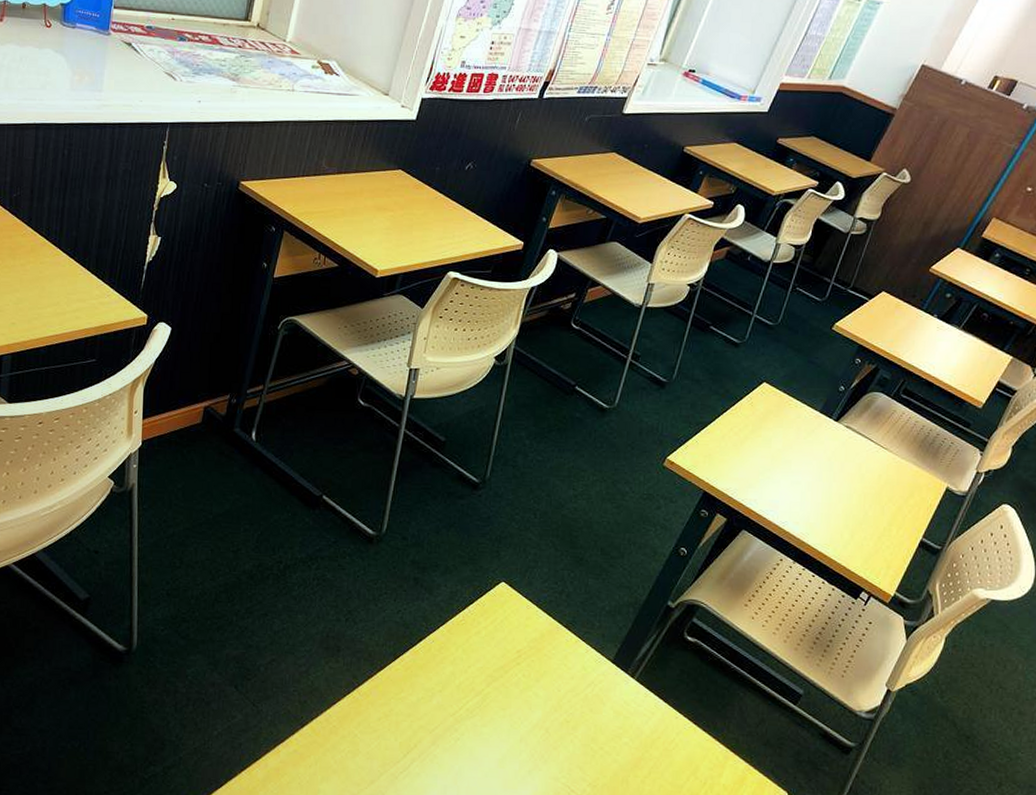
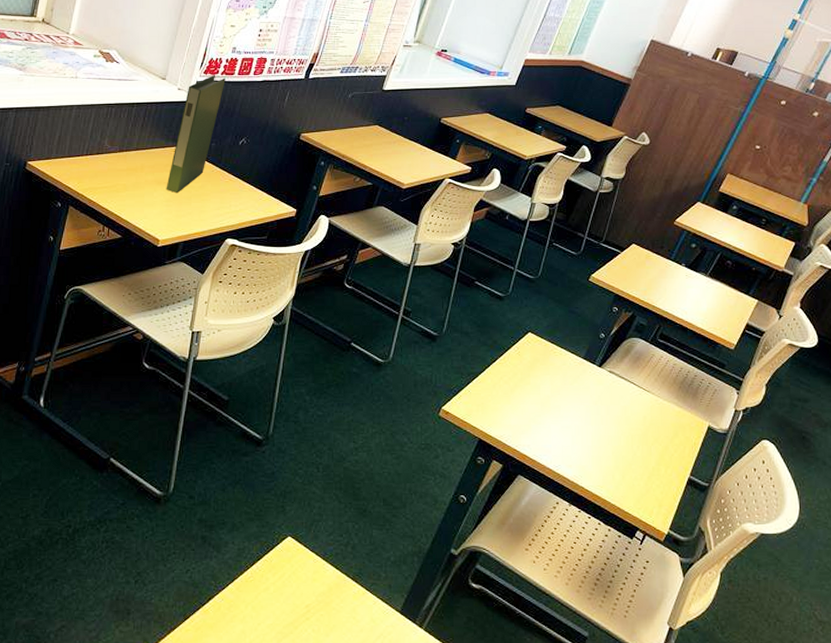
binder: none [386,90,453,221] -> present [166,74,226,194]

